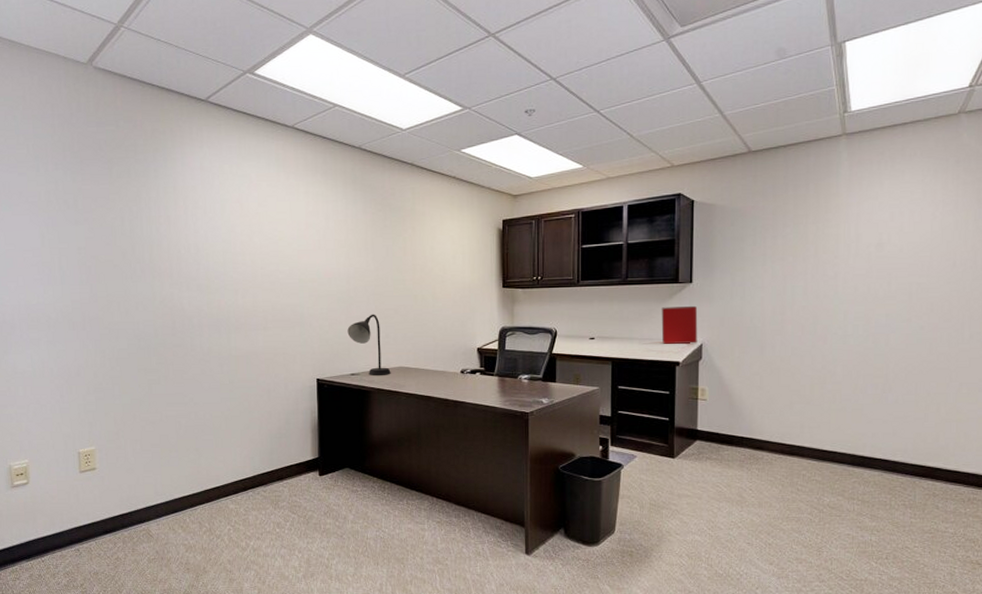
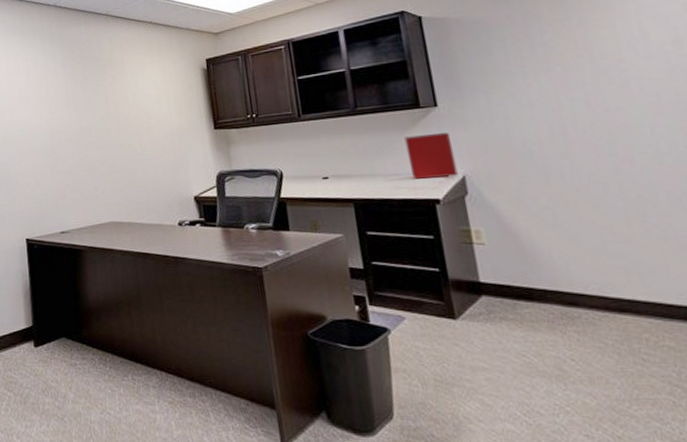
desk lamp: present [347,314,391,377] -> none [54,167,103,234]

